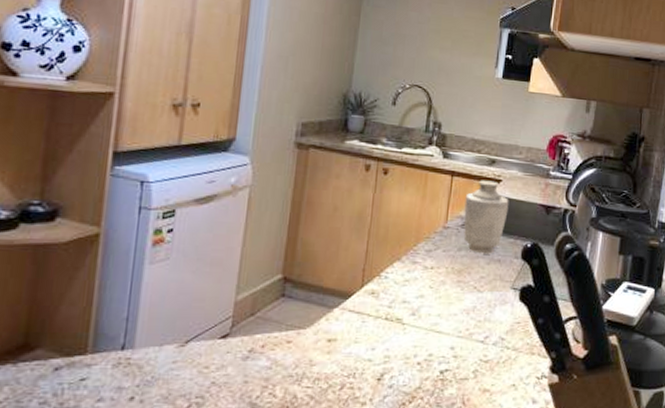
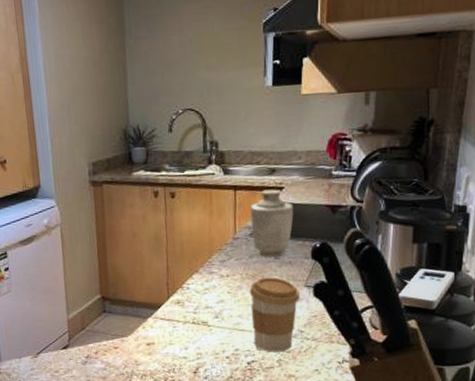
coffee cup: none [450,274,505,361] -> present [249,277,300,352]

